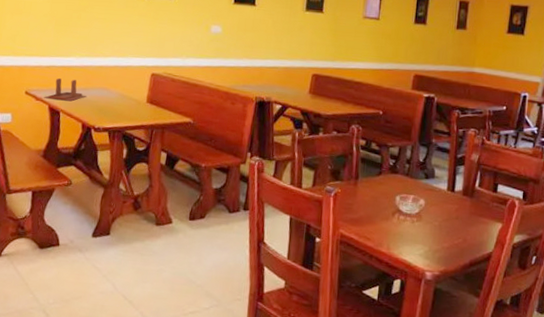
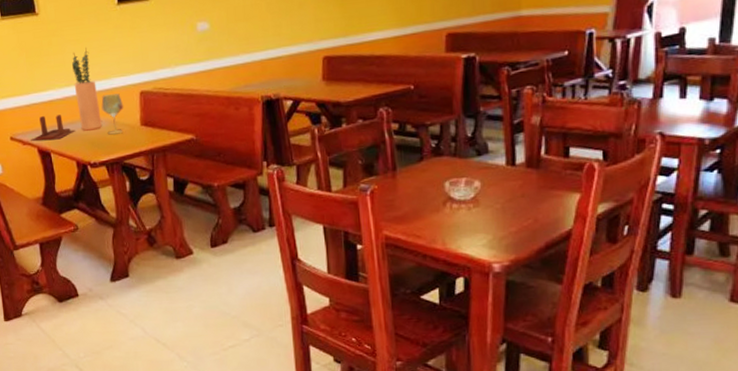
vase: none [92,27,114,99] -> present [71,48,102,131]
wine glass: none [114,70,135,107] -> present [101,93,125,135]

